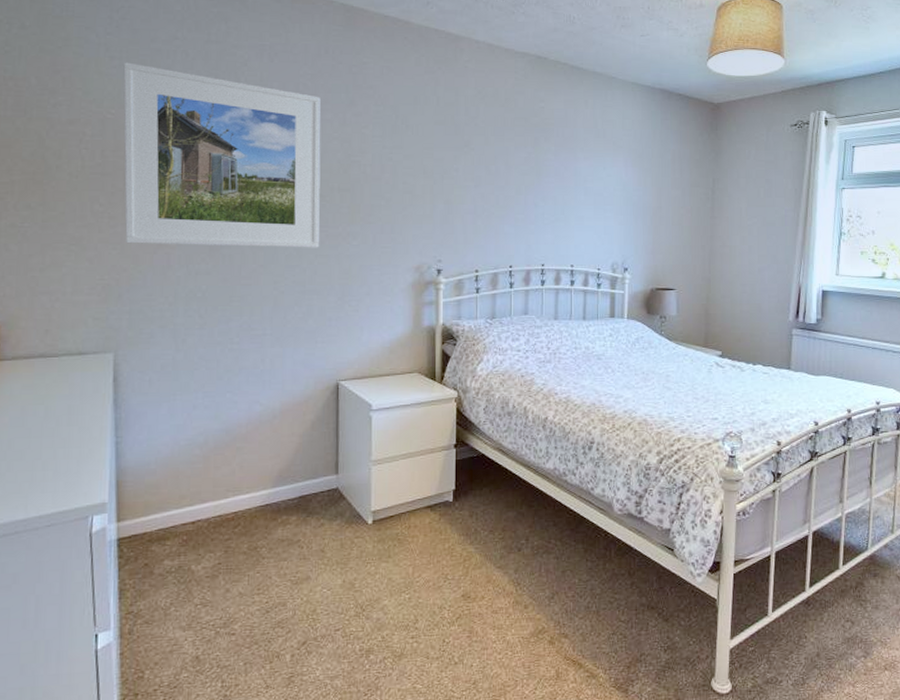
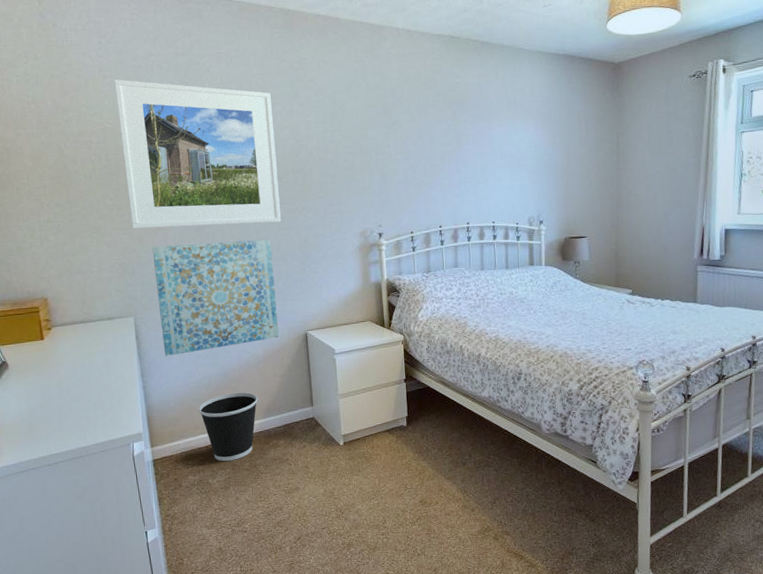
wall art: none [148,267,305,404] -> present [152,239,280,356]
wastebasket: none [188,453,268,542] -> present [198,392,258,462]

